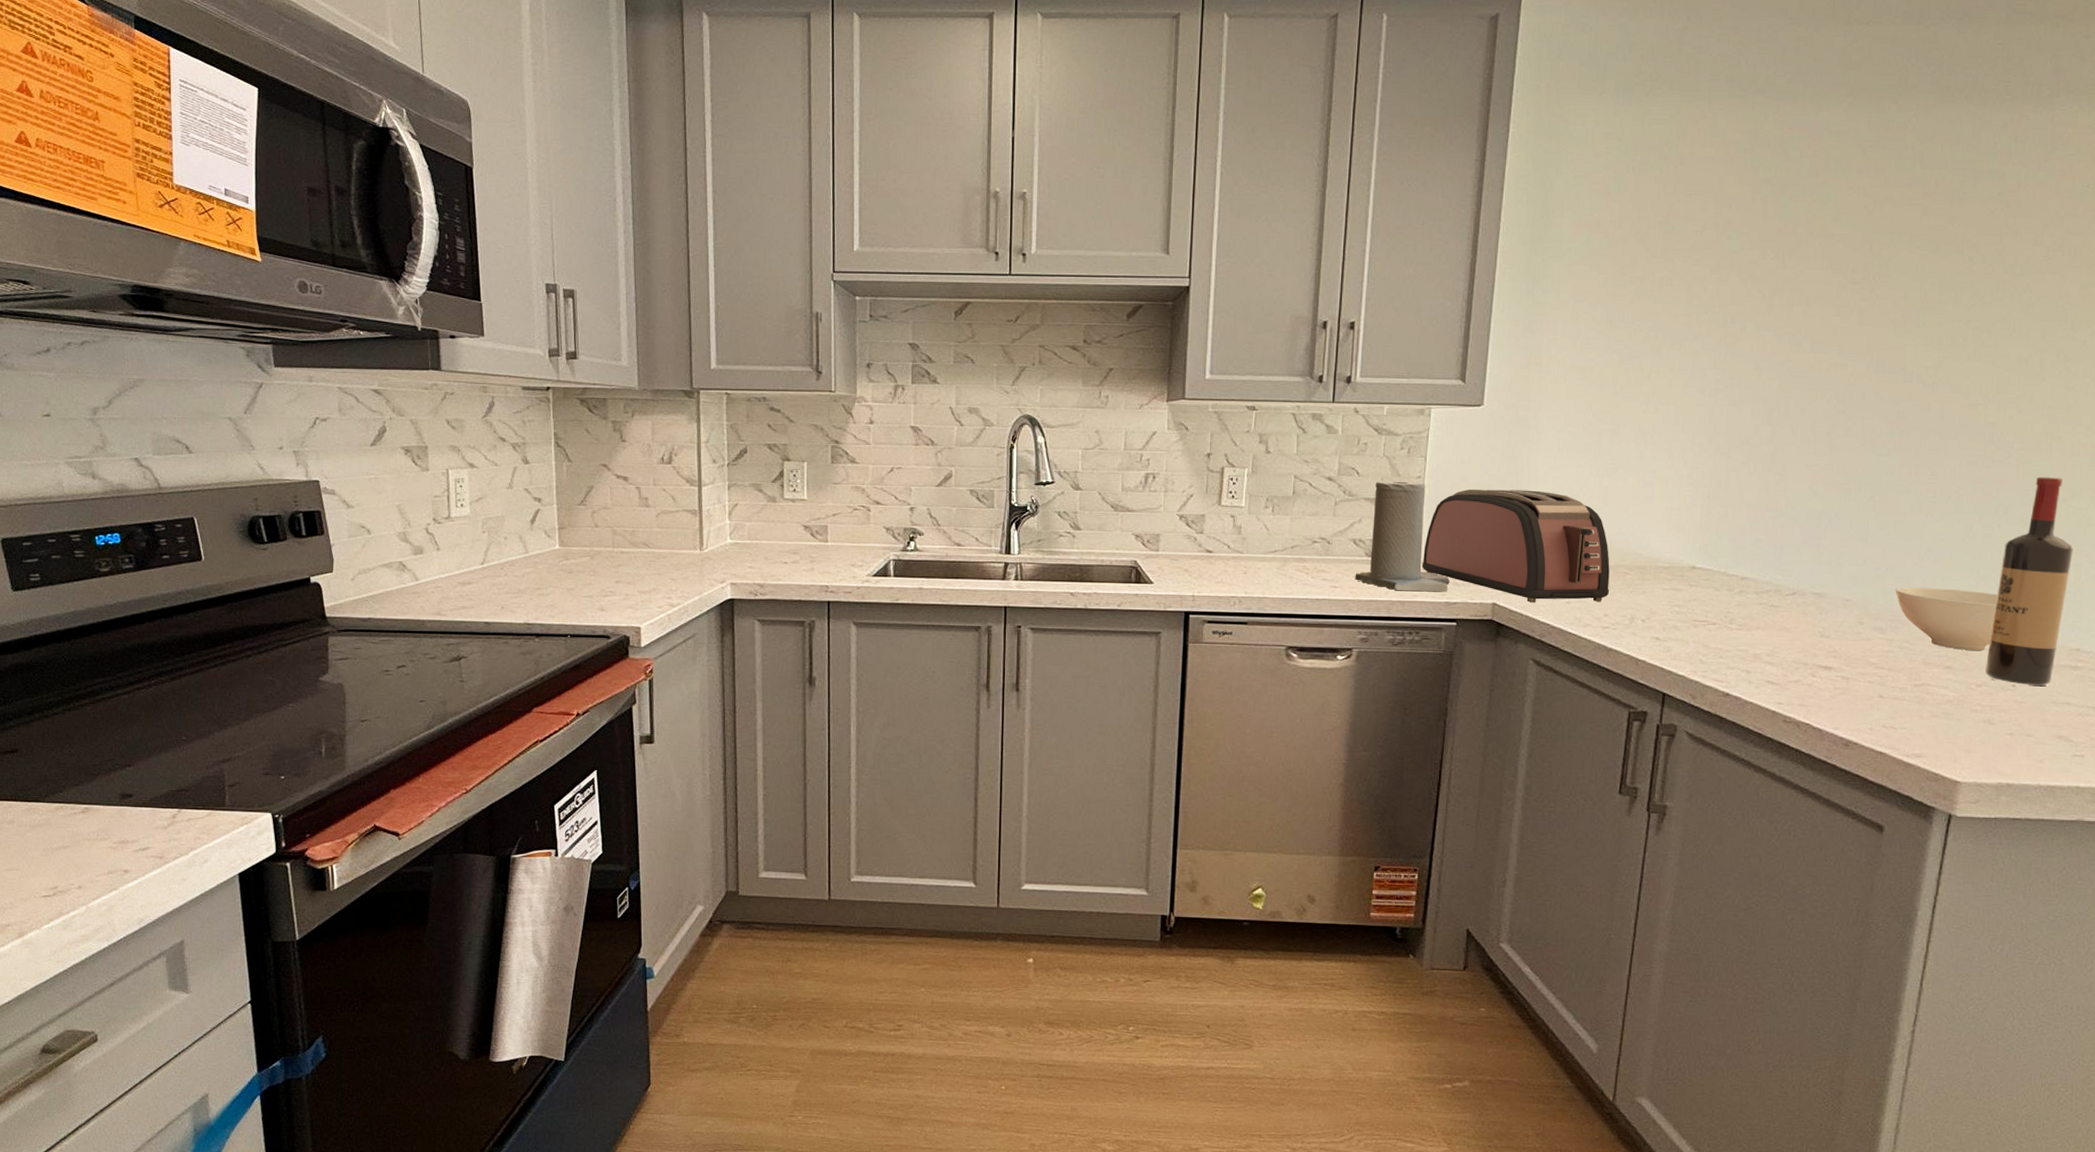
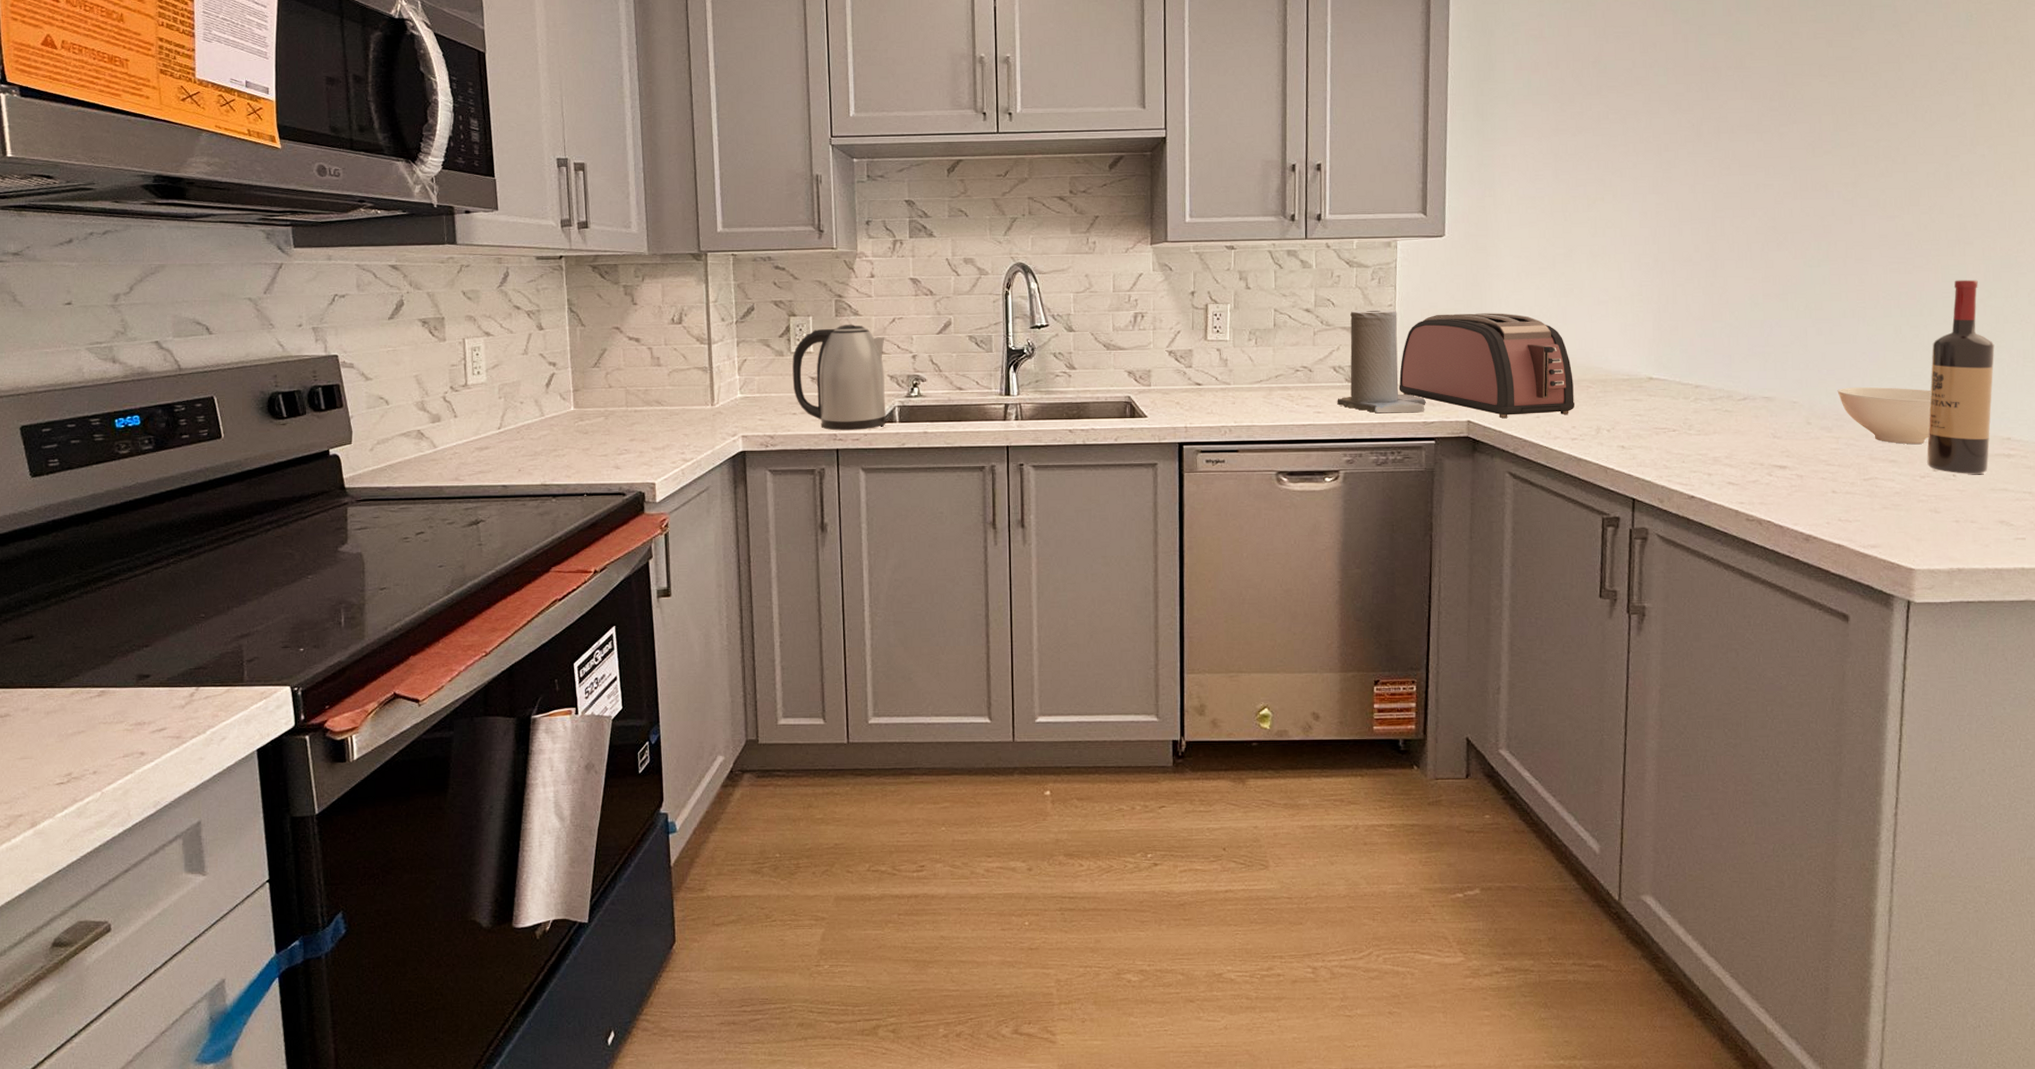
kettle: none [784,471,882,583] -> present [792,324,886,431]

